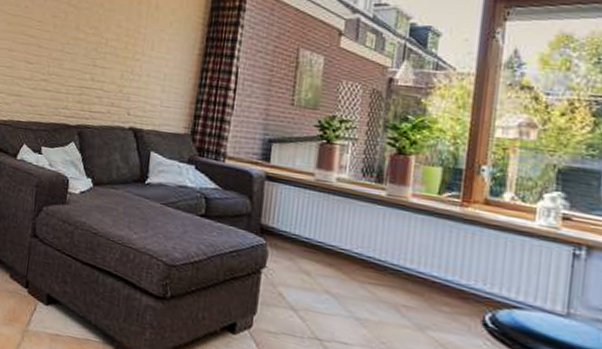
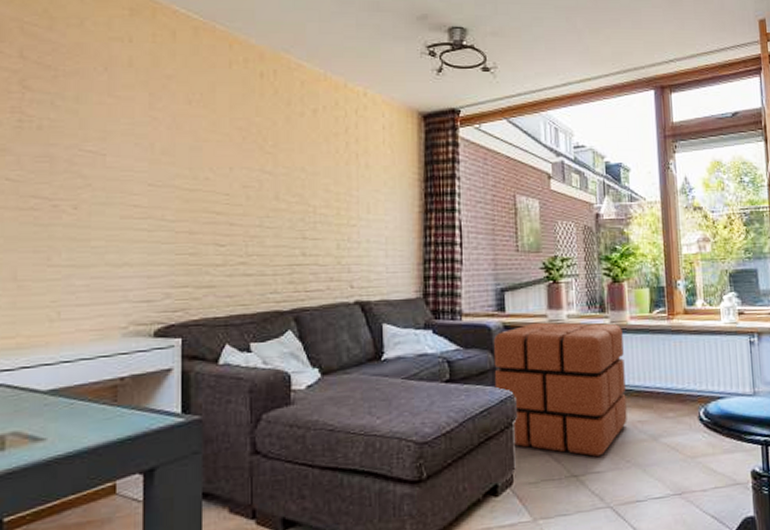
pouf: none [247,178,401,328] -> present [493,322,627,457]

